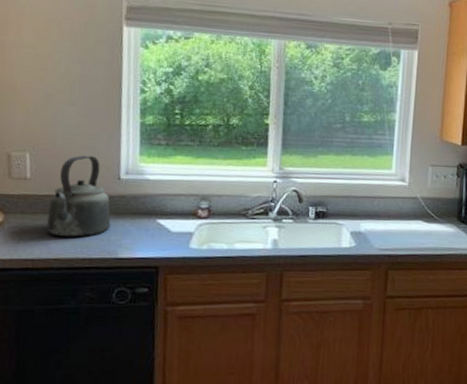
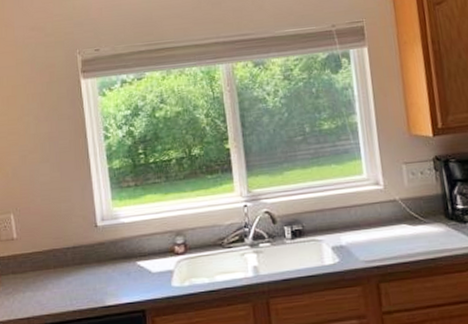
kettle: present [46,155,111,237] -> none [36,208,95,292]

